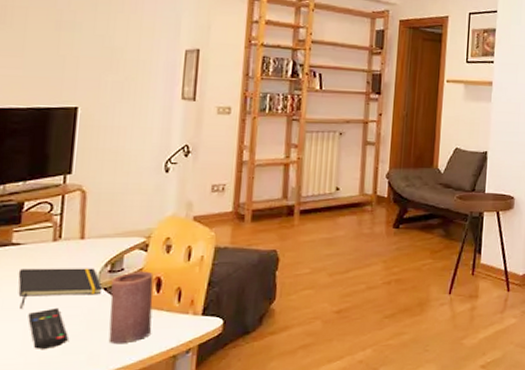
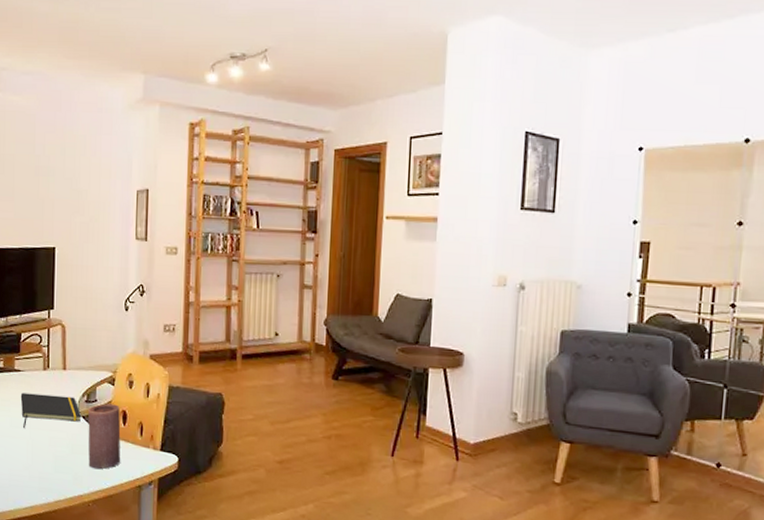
remote control: present [28,307,68,349] -> none [29,430,59,466]

